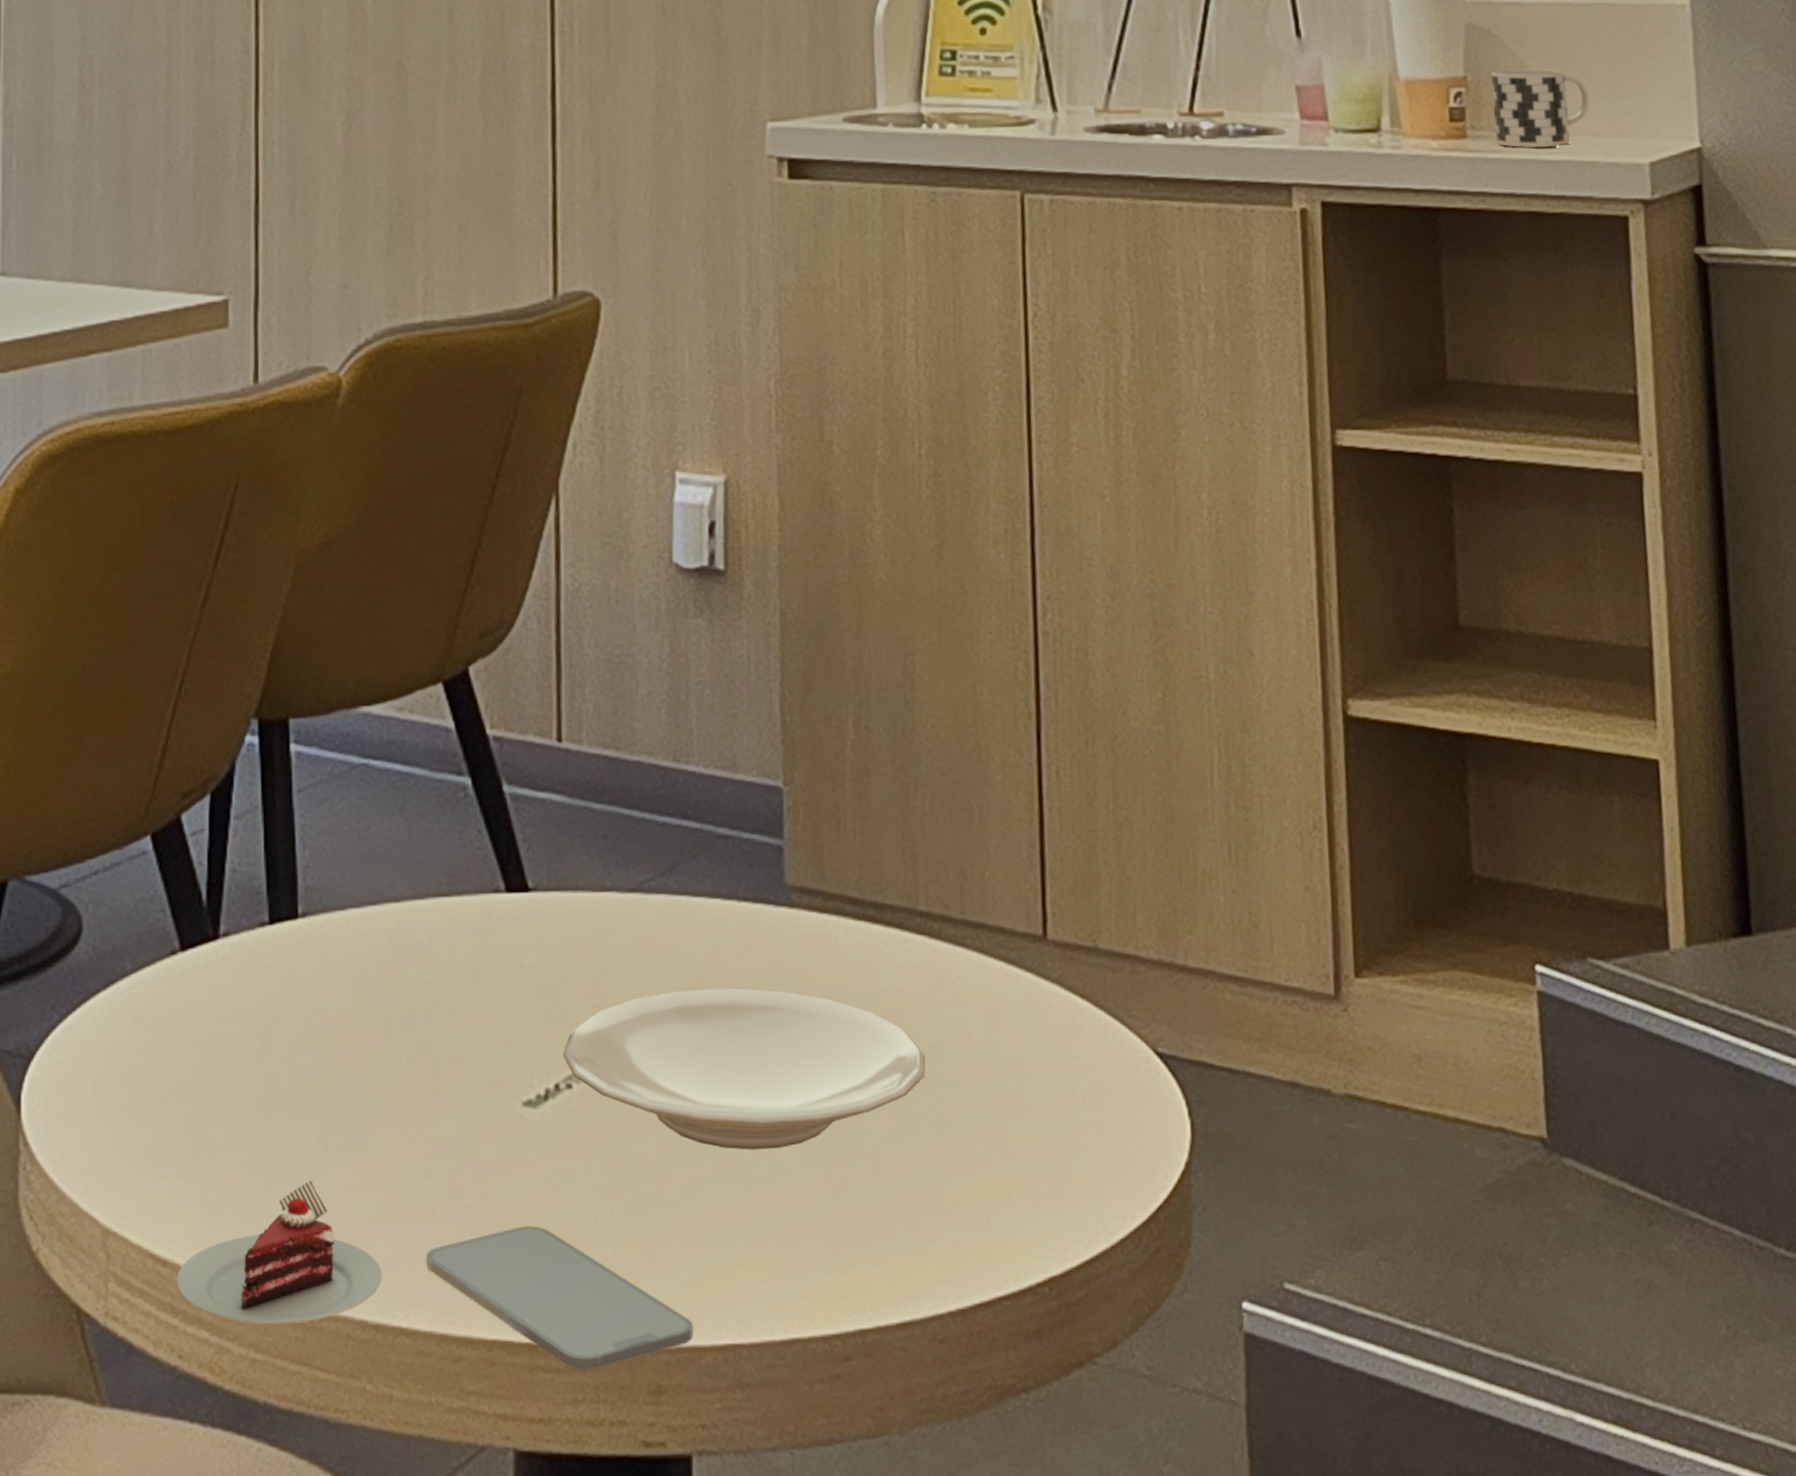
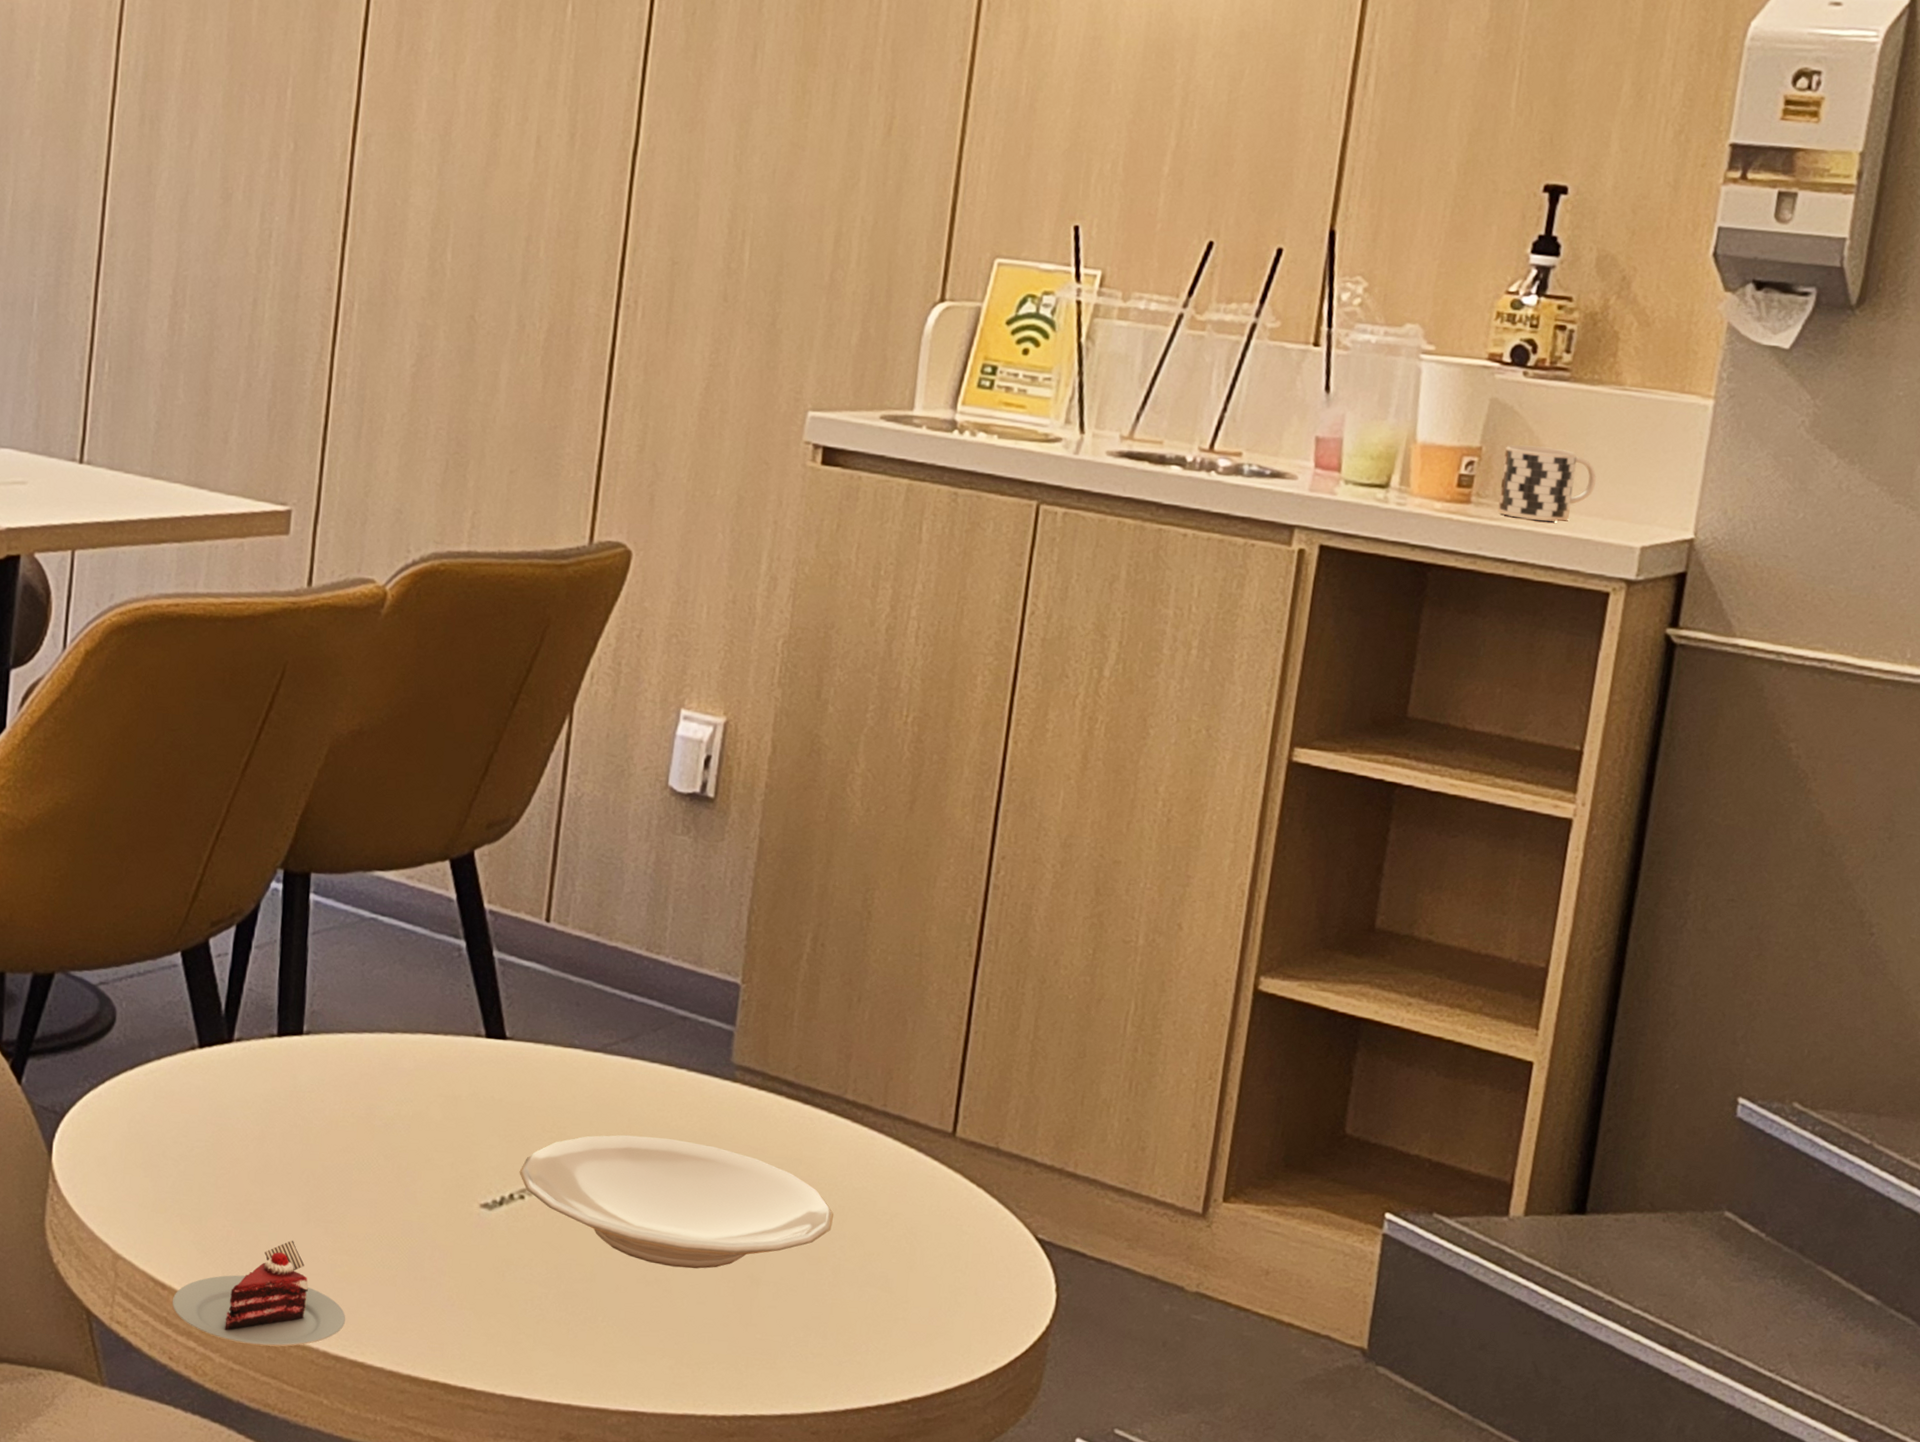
smartphone: present [426,1225,694,1370] -> none [384,1299,604,1415]

